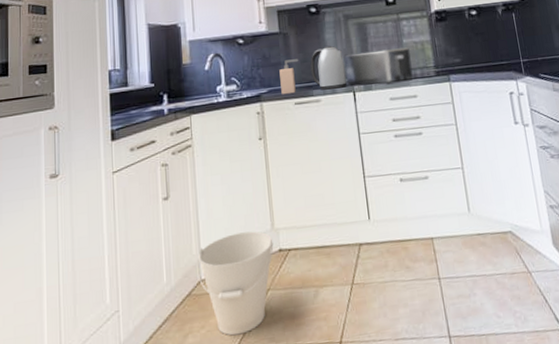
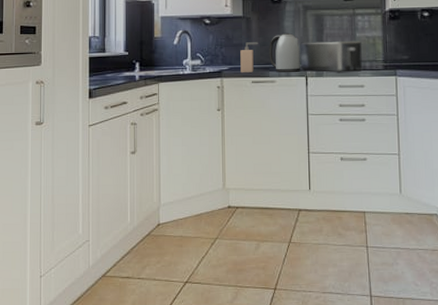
bucket: present [197,231,274,336] -> none [156,188,224,272]

